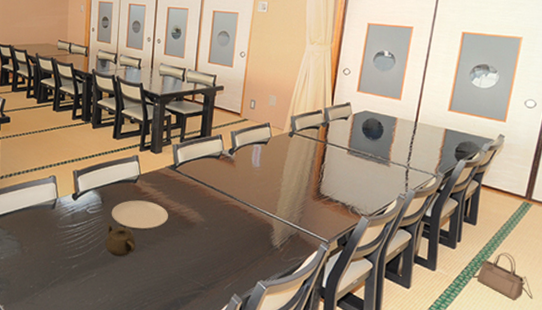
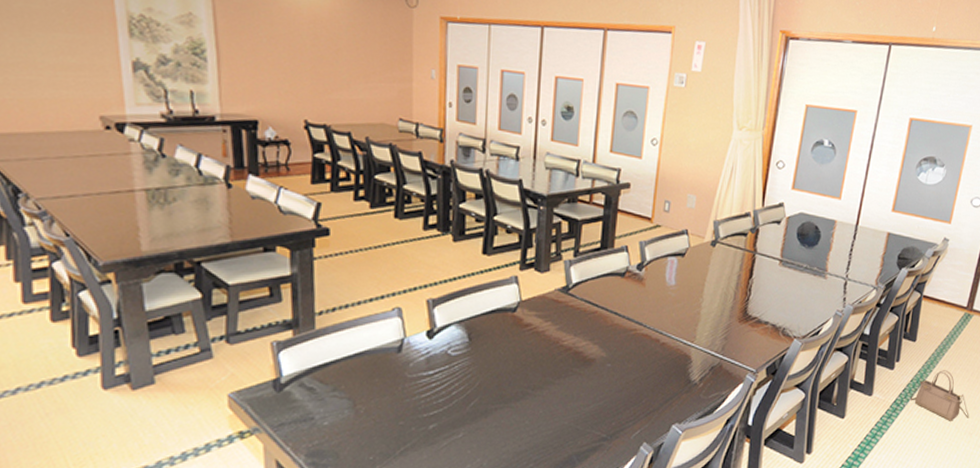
teapot: present [105,221,136,257] -> none [475,364,517,409]
plate: present [111,200,168,230] -> none [482,334,559,373]

